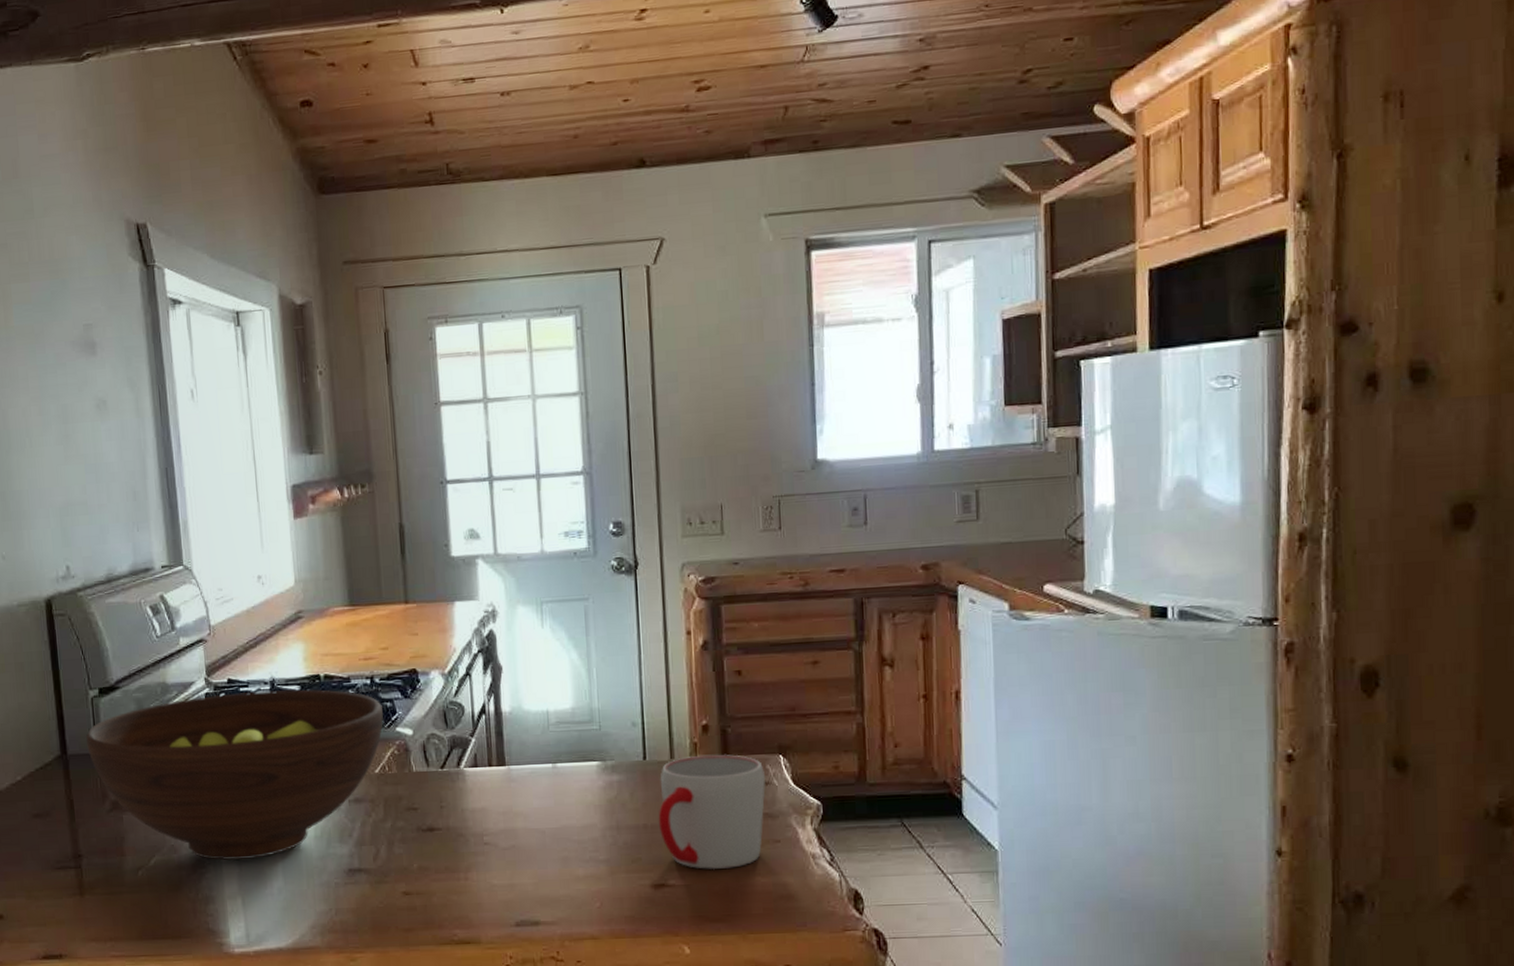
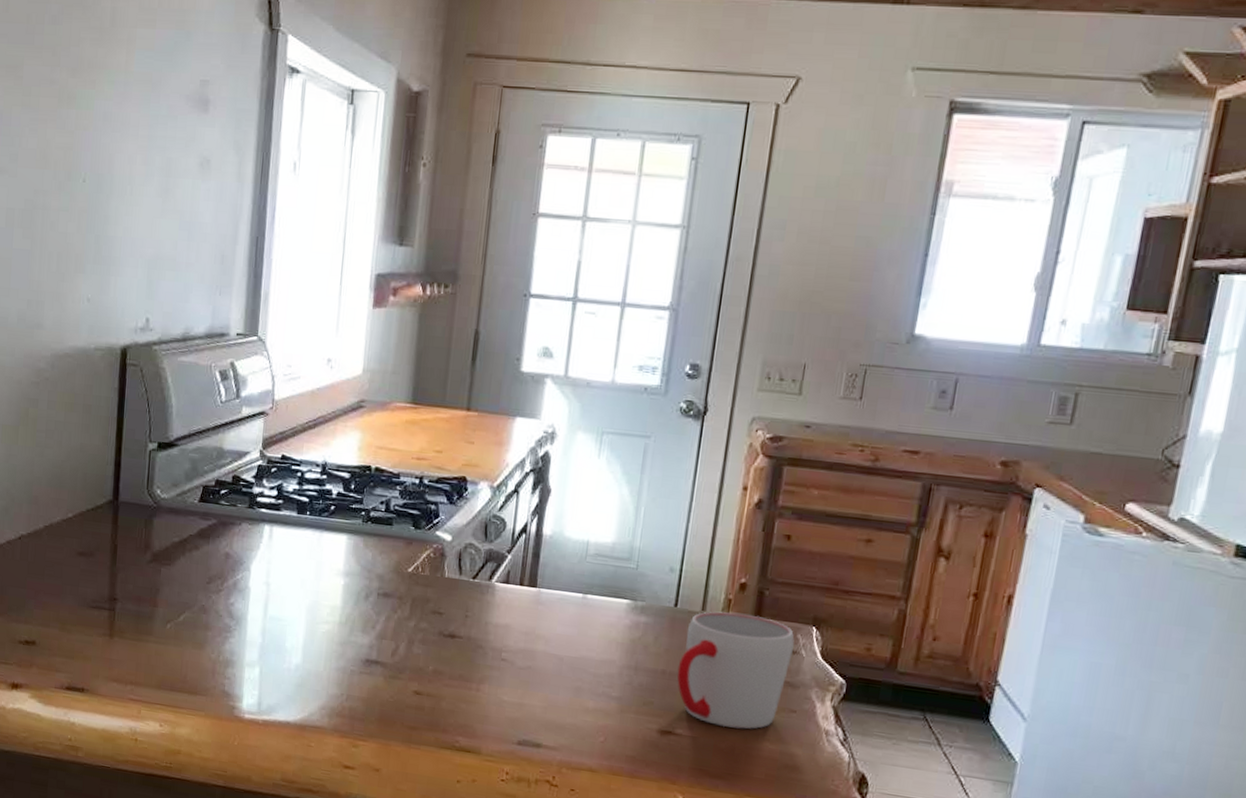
fruit bowl: present [86,689,383,861] -> none [137,467,427,633]

